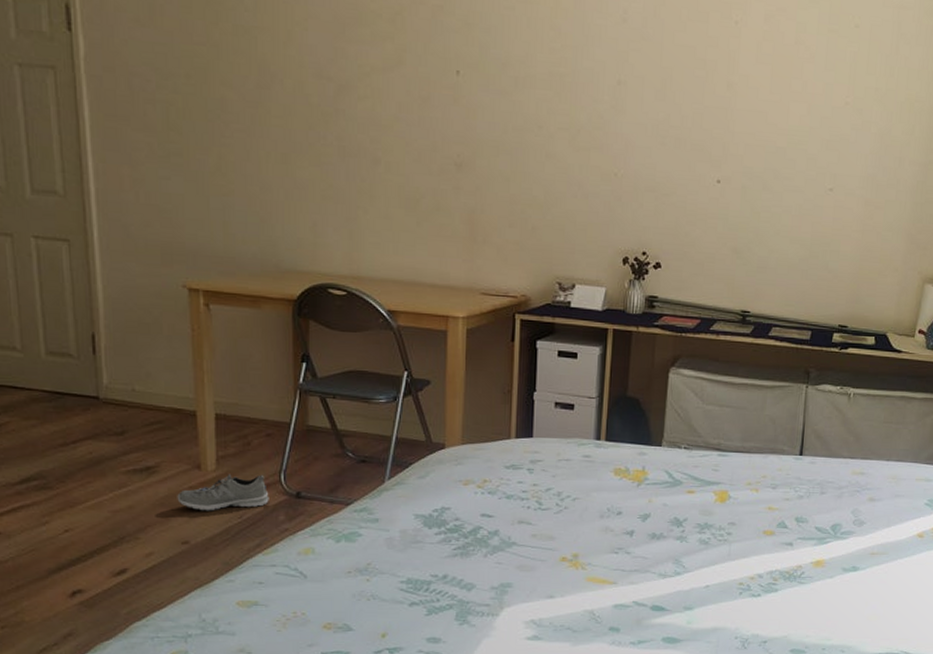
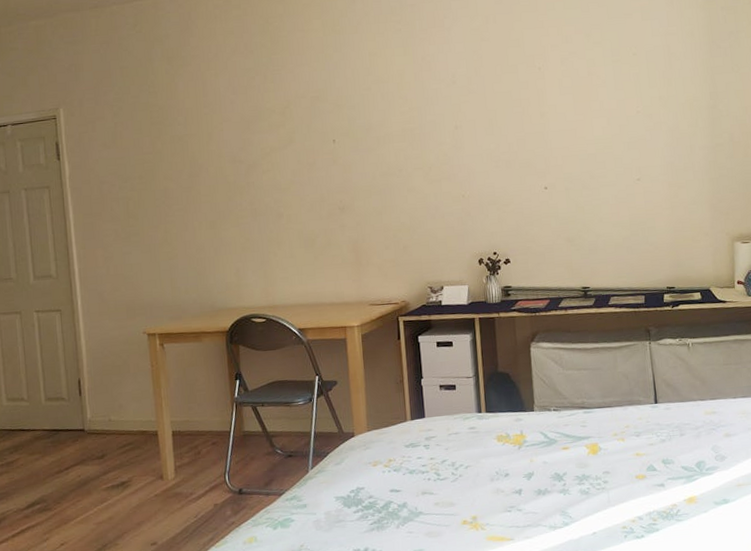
sneaker: present [177,474,269,511] -> none [146,477,218,515]

